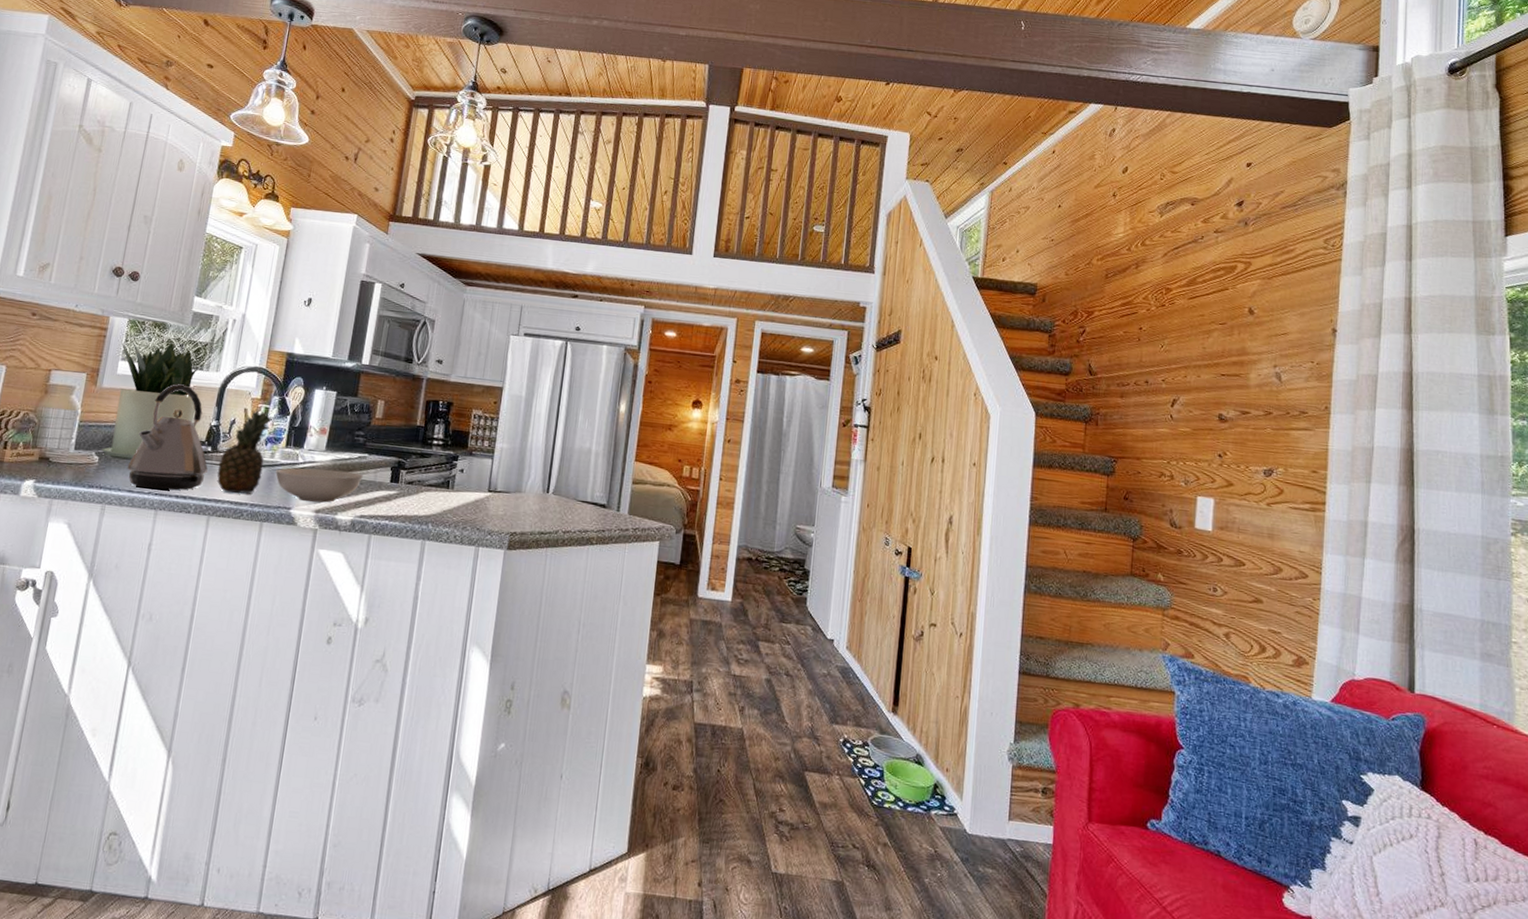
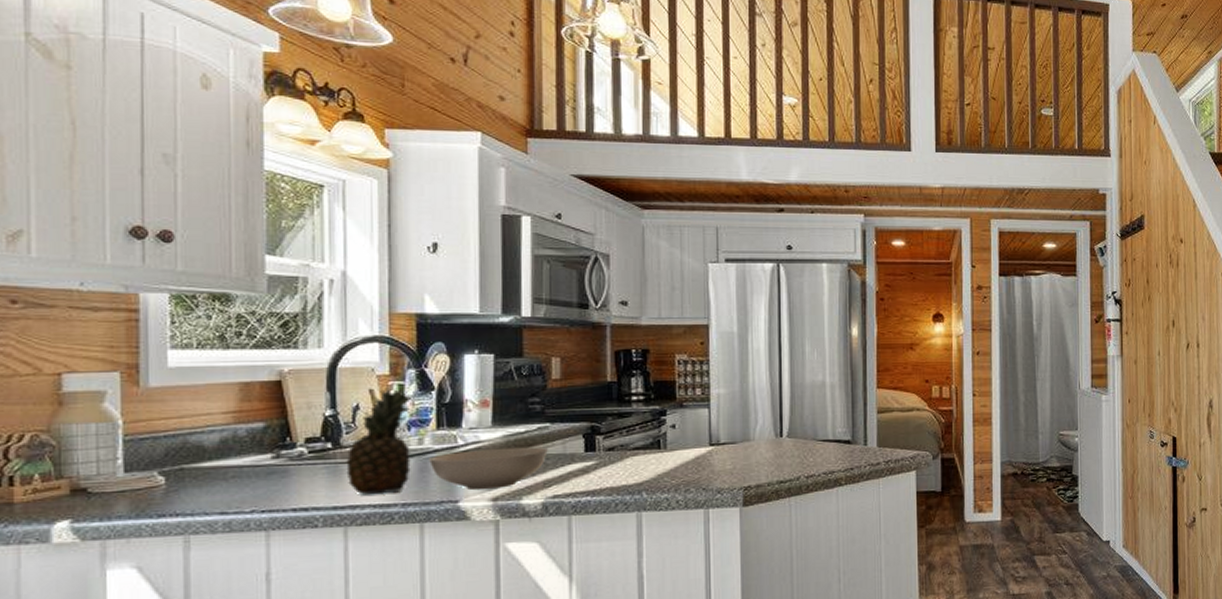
planter: present [101,341,198,460] -> none [166,318,300,476]
kettle: present [127,384,208,490] -> none [212,370,332,507]

